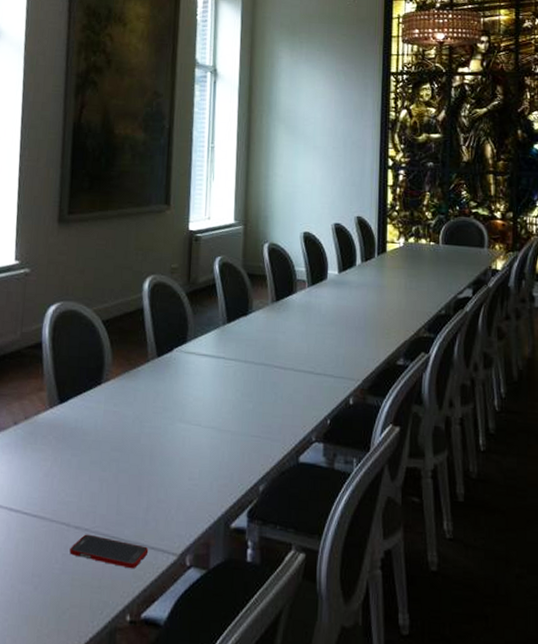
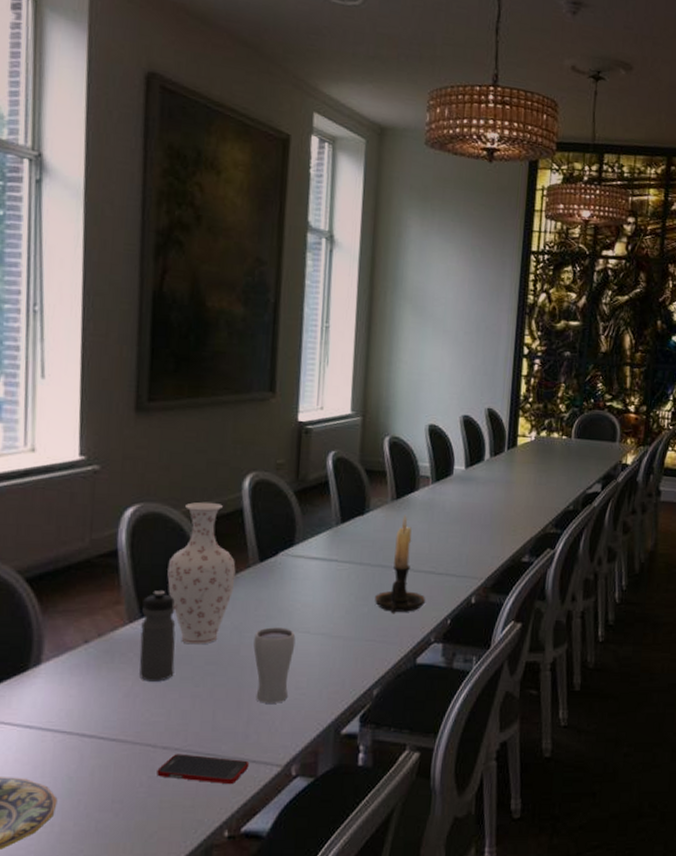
water bottle: none [57,380,87,464] -> present [139,591,176,682]
vase: none [81,301,137,432] -> present [167,501,236,645]
drinking glass: none [152,418,189,493] -> present [253,627,296,703]
candle holder: none [259,316,306,412] -> present [375,515,426,614]

